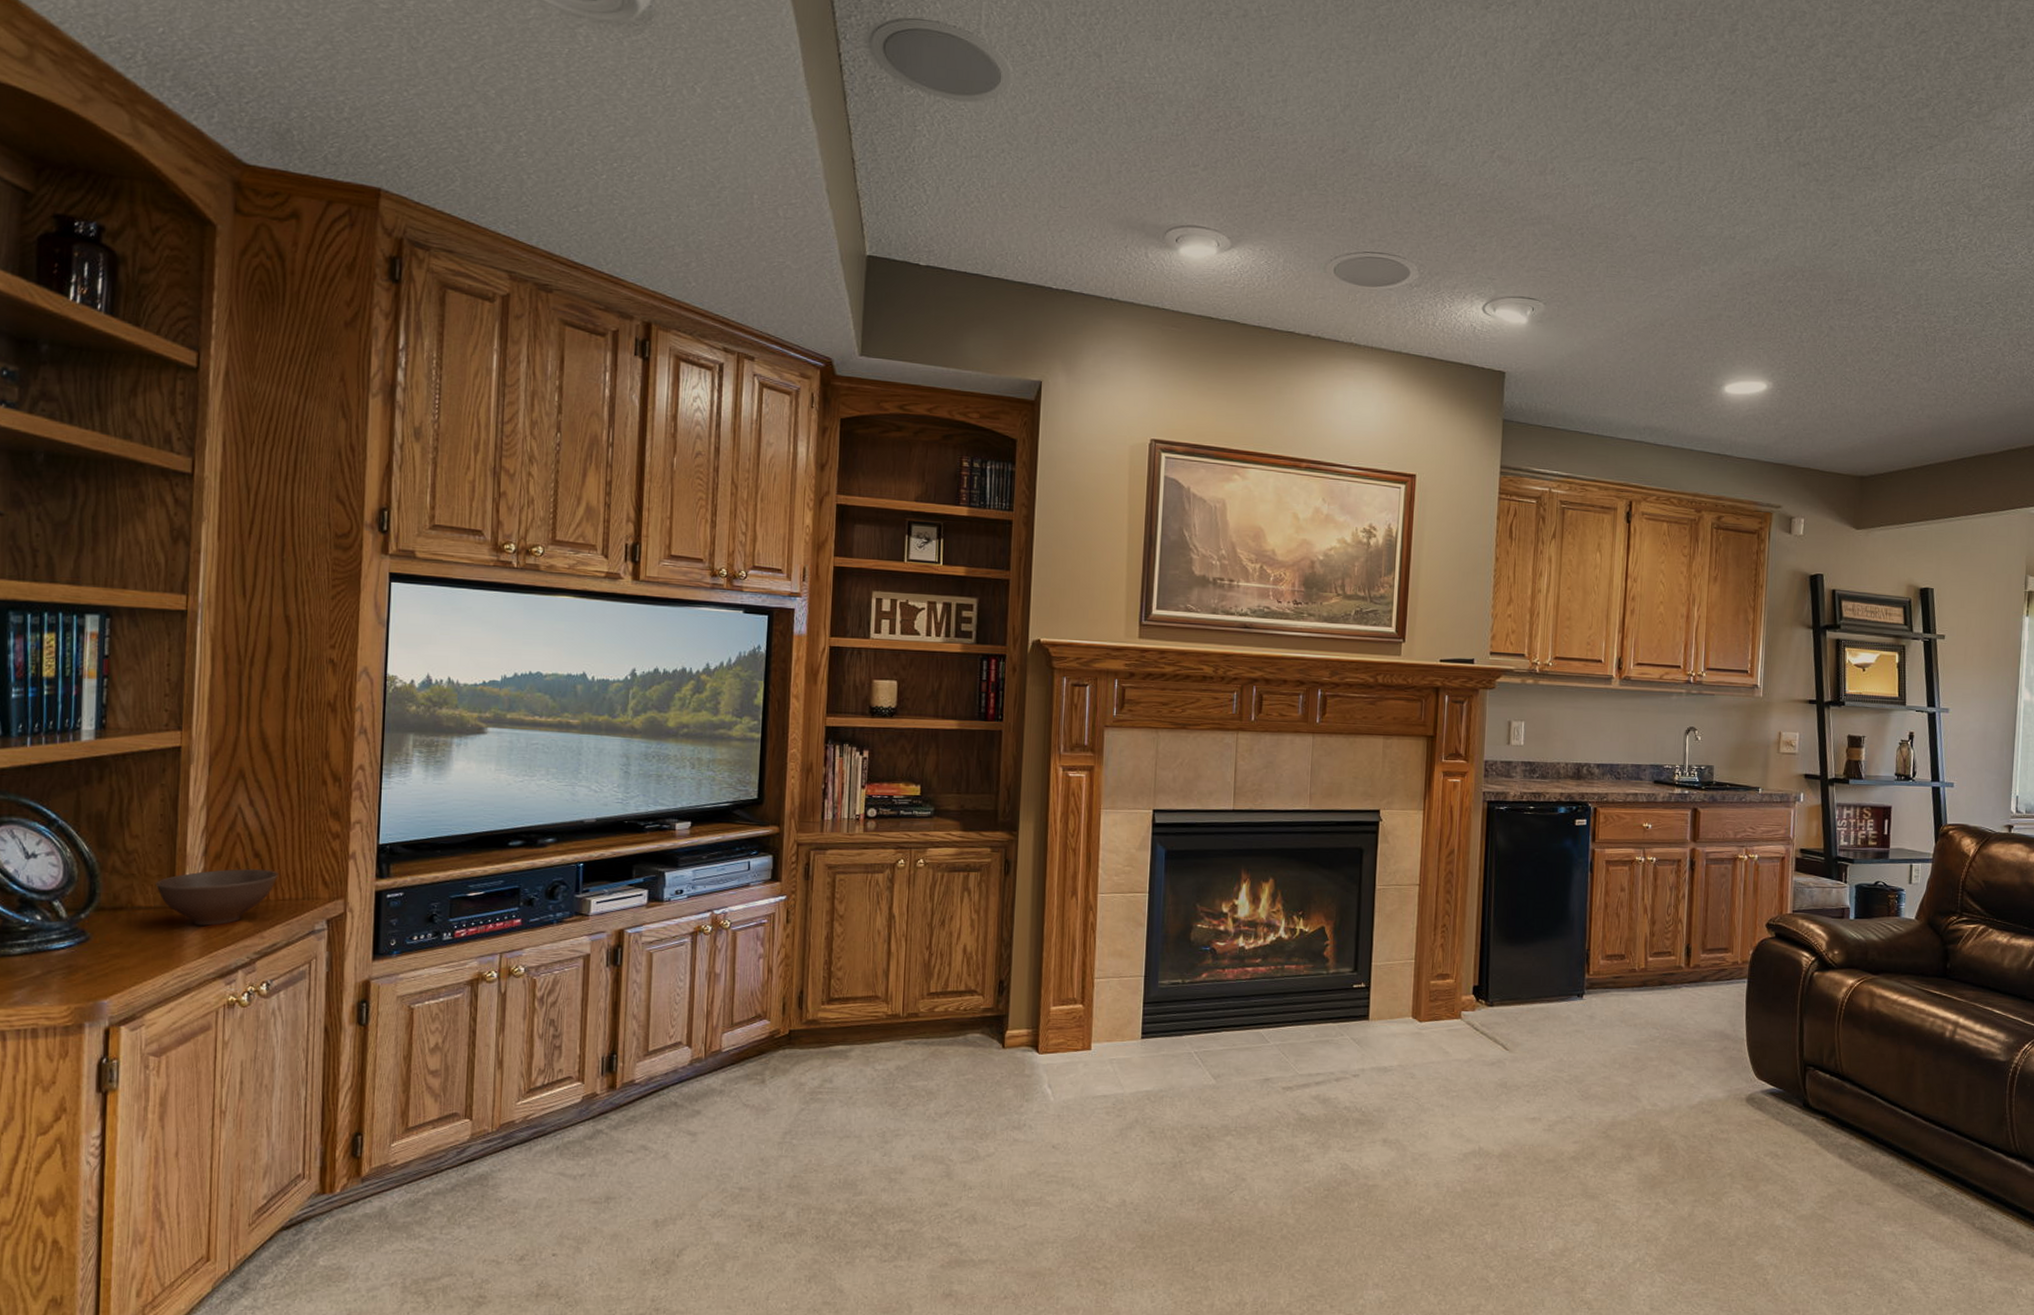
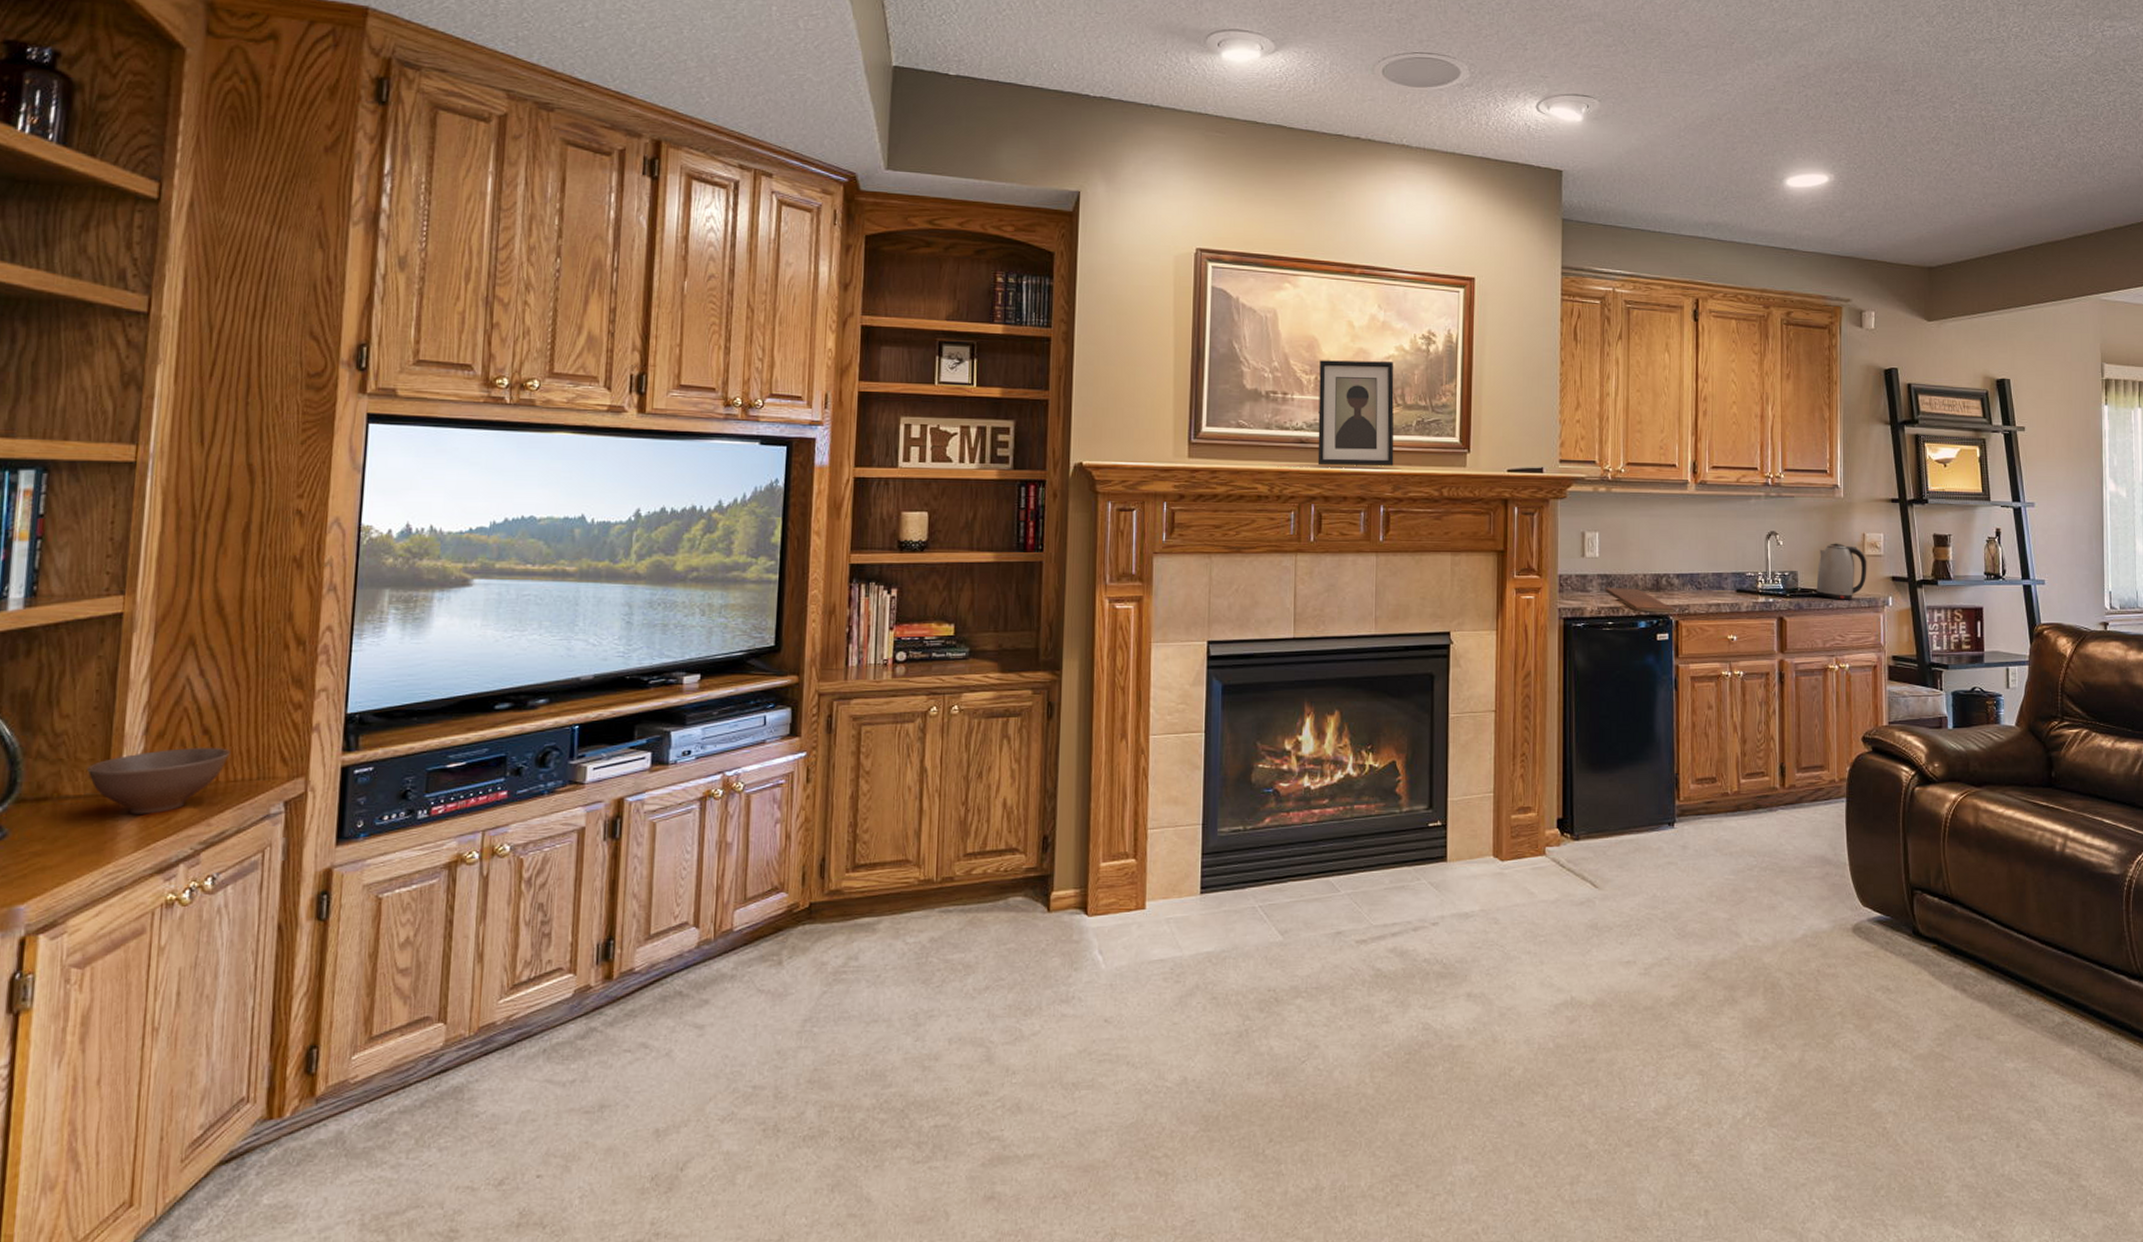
picture frame: none [1260,550,1336,653] -> present [1317,360,1394,467]
chopping board: none [1527,773,1594,801] -> present [1604,587,1675,614]
kettle: none [1730,740,1782,795] -> present [1816,543,1867,600]

